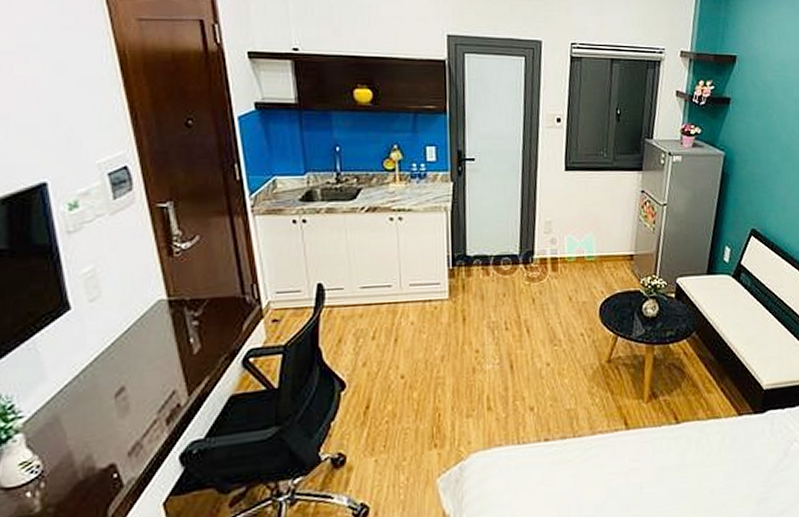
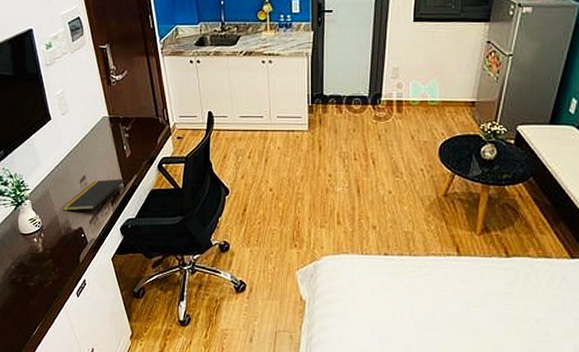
notepad: none [80,384,191,443] -> present [62,178,126,211]

